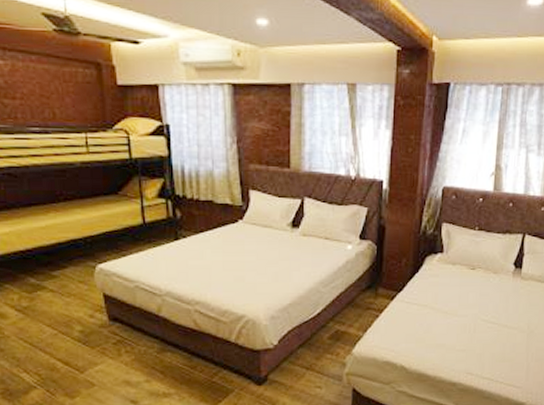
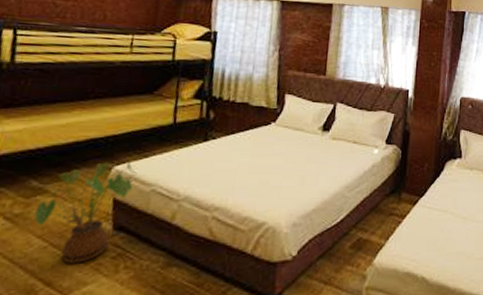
house plant: none [39,261,119,348] -> present [32,162,137,264]

